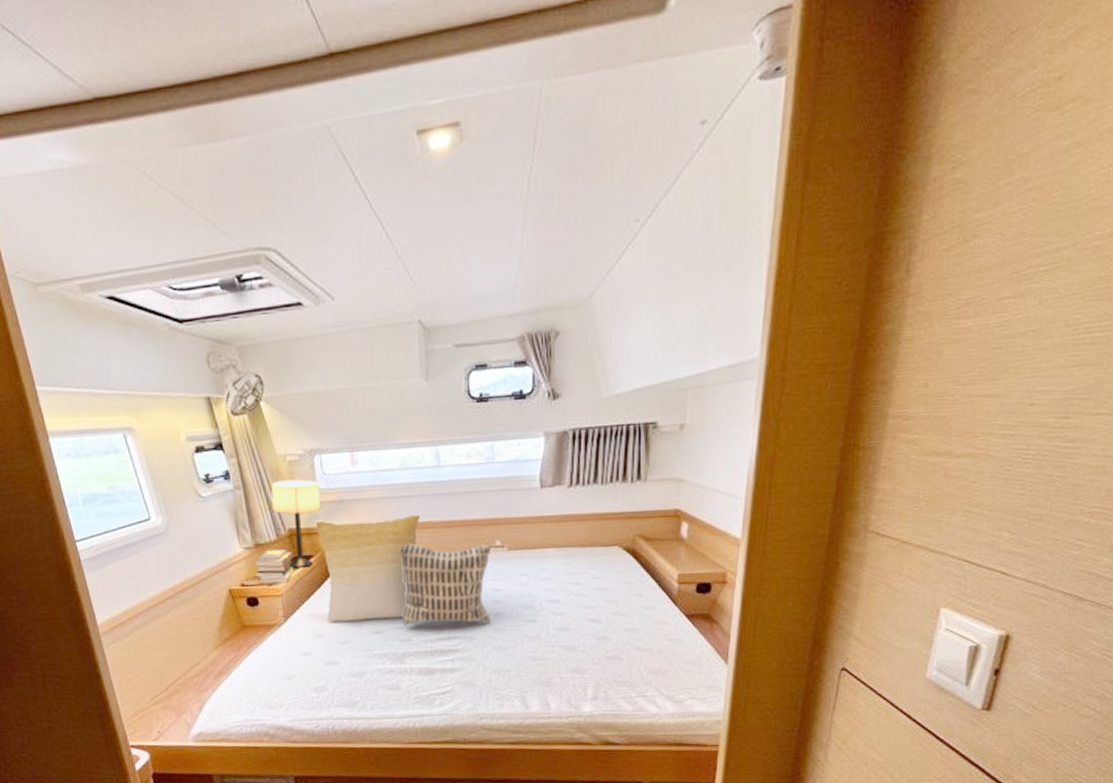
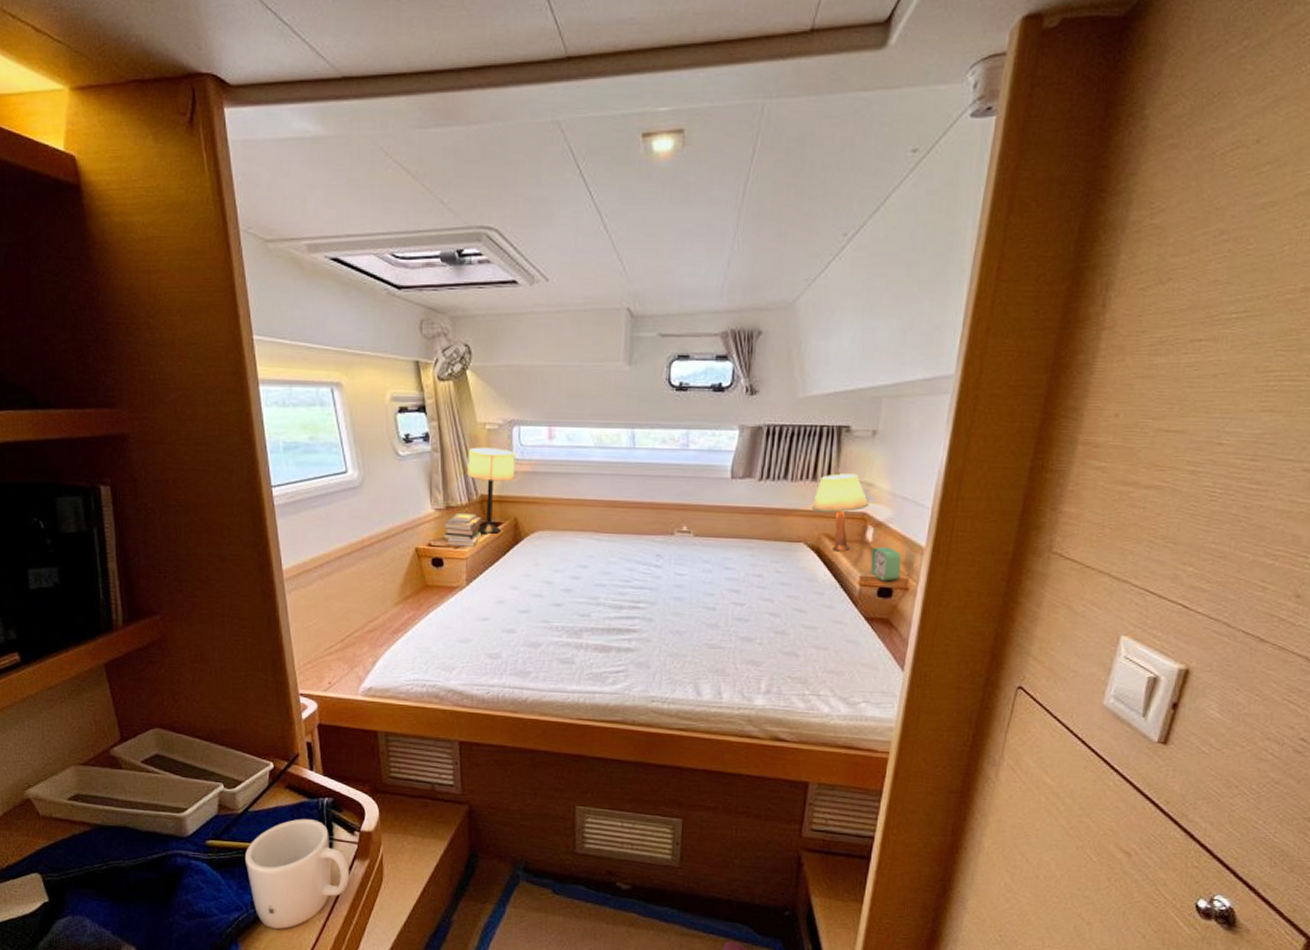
pillow: present [315,514,420,622] -> none [507,491,610,593]
cushion: present [399,543,491,627] -> none [583,520,678,607]
table lamp: none [623,470,682,552] -> present [811,472,870,552]
alarm clock: none [688,542,718,577] -> present [870,547,902,582]

